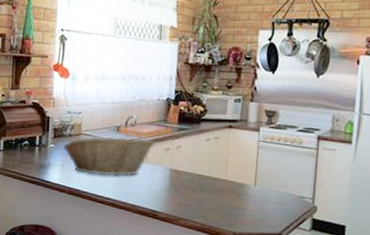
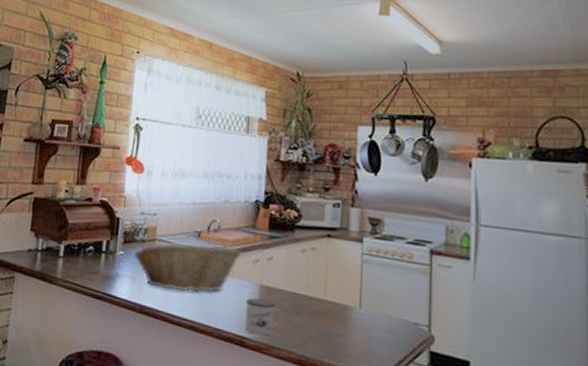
mug: none [157,179,189,209] -> present [245,298,283,336]

